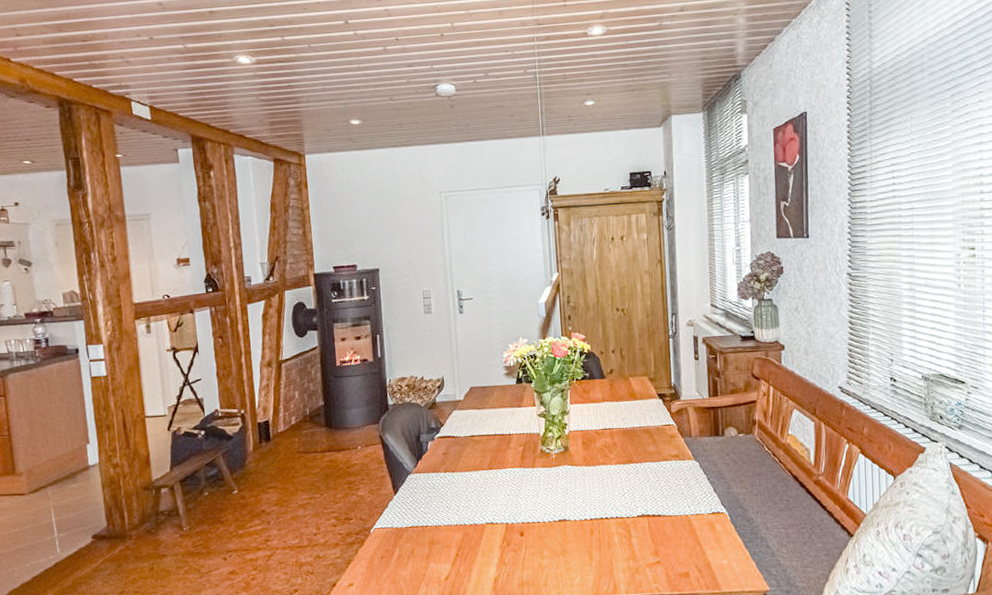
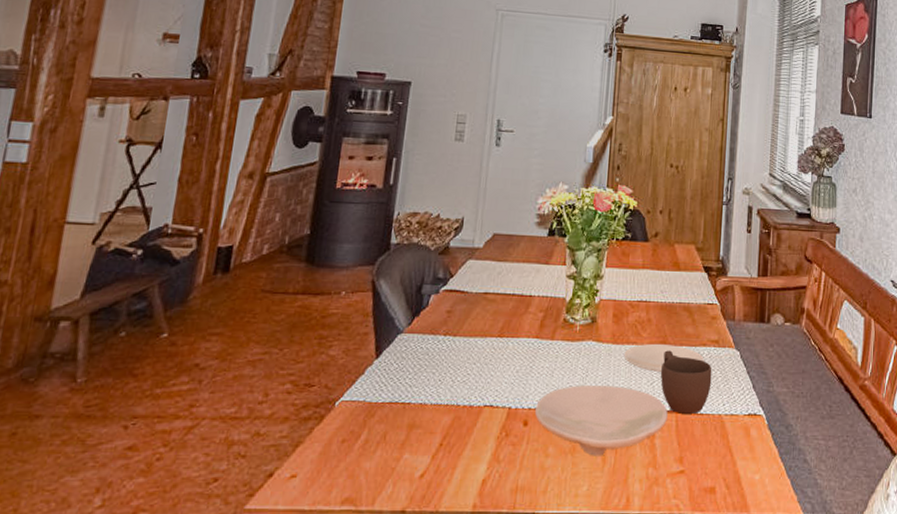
bowl: none [527,499,641,555] -> present [534,384,668,456]
plate: none [596,462,667,486] -> present [624,343,704,372]
cup: none [630,467,676,517] -> present [661,350,712,414]

